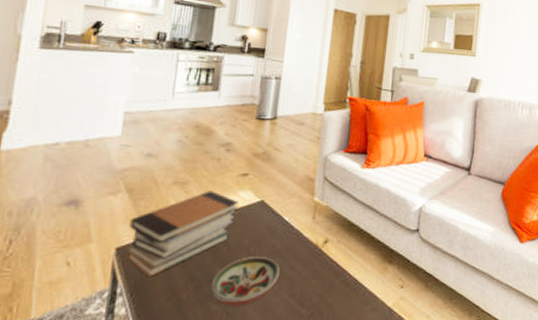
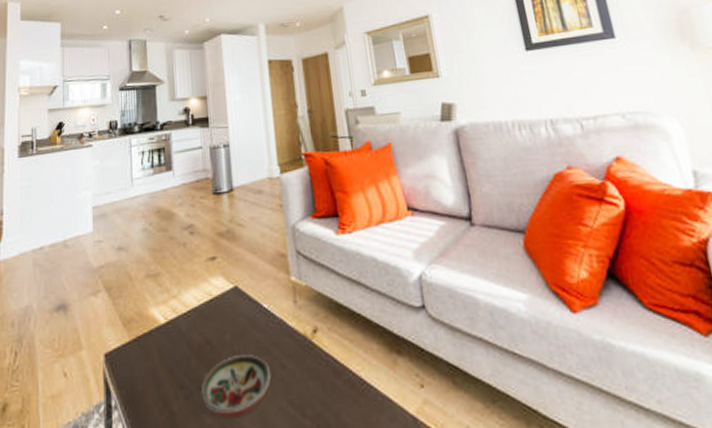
book stack: present [126,191,238,277] -> none [113,281,212,386]

